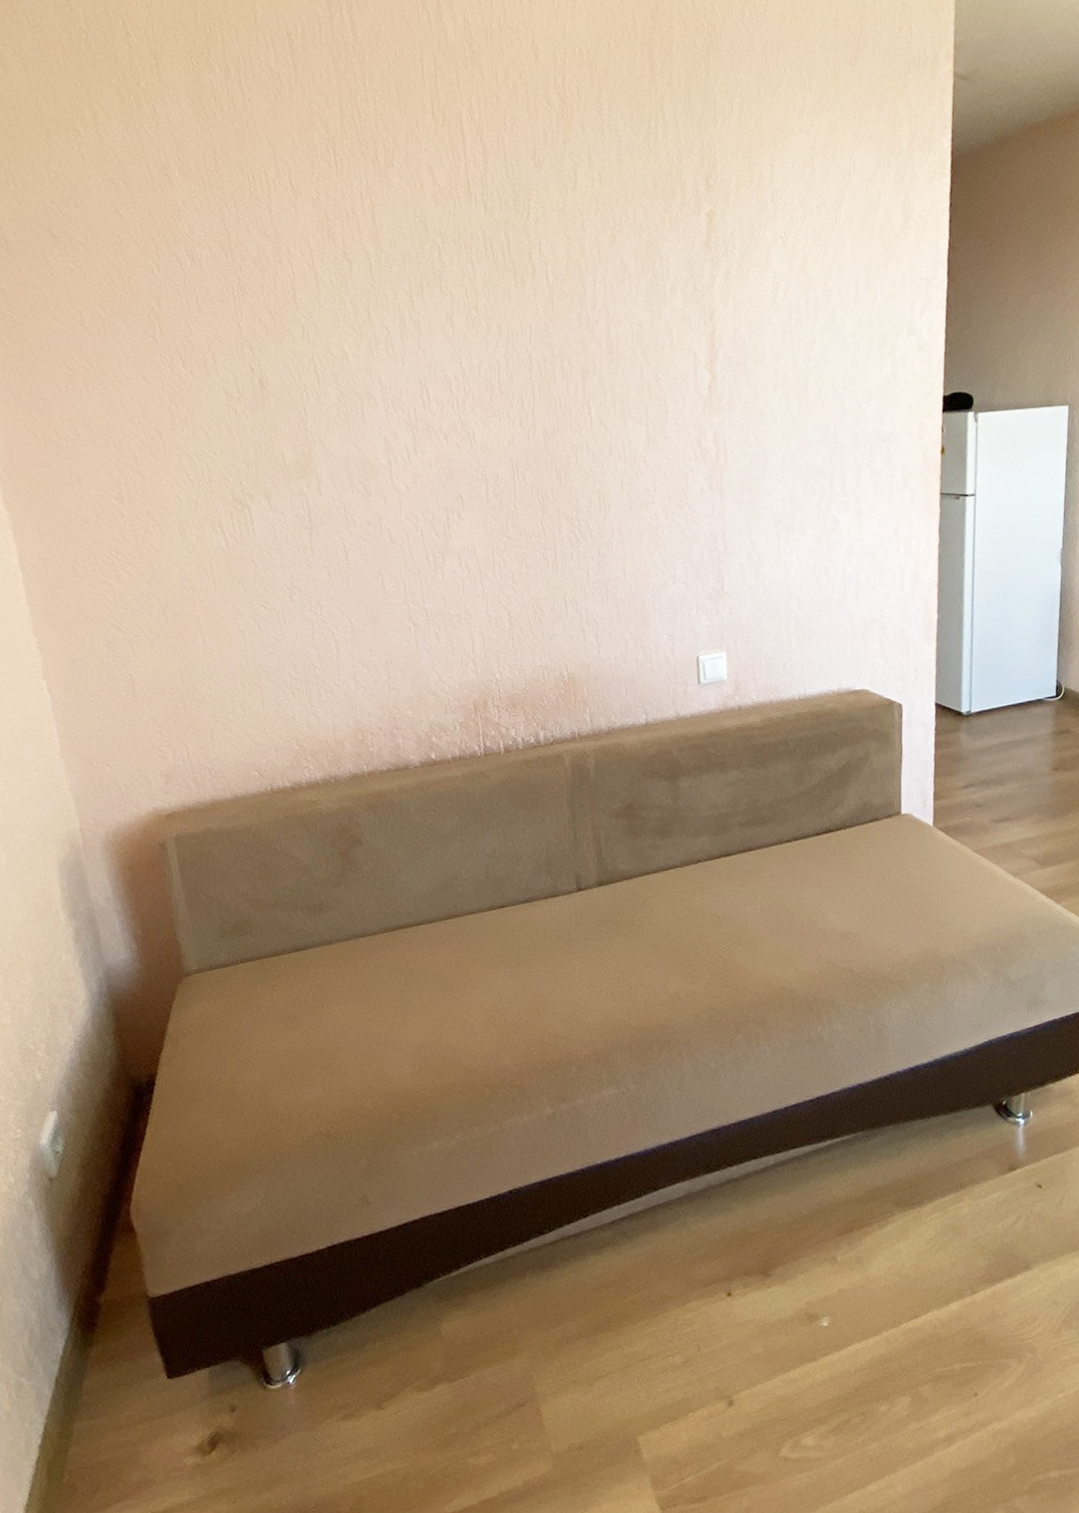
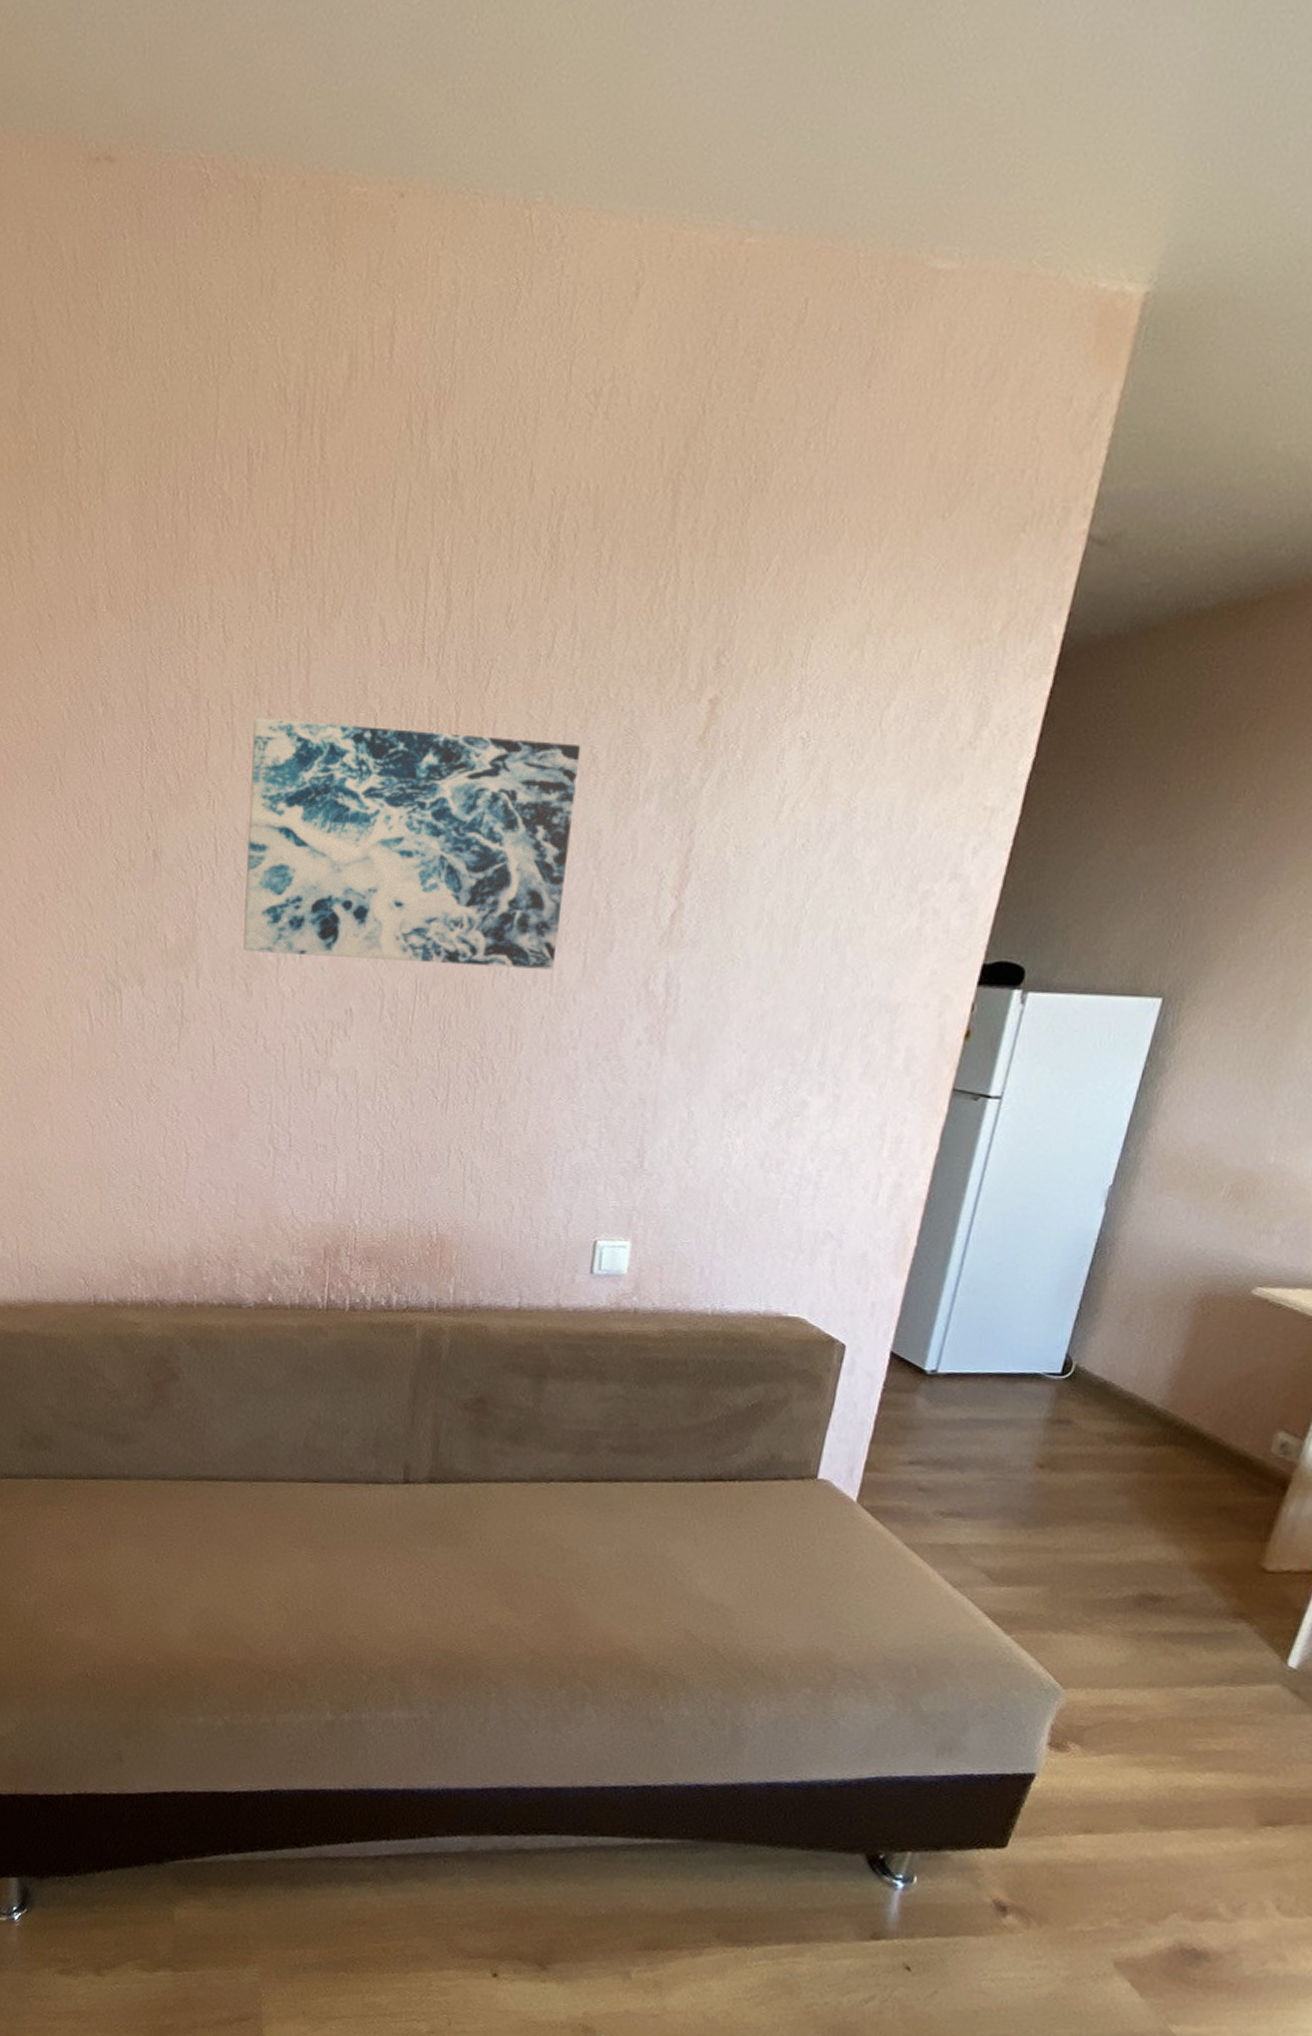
wall art: none [332,257,624,458] -> present [243,717,581,970]

